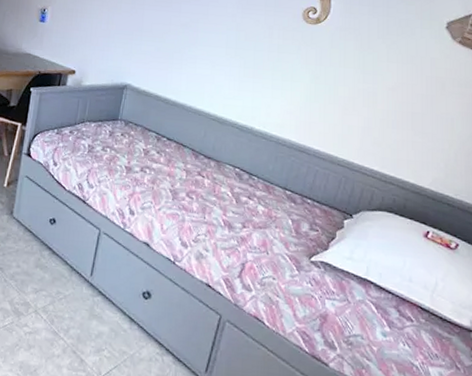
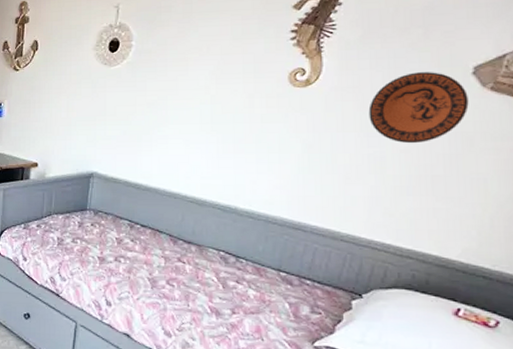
decorative plate: none [365,22,442,84] -> present [368,72,469,144]

